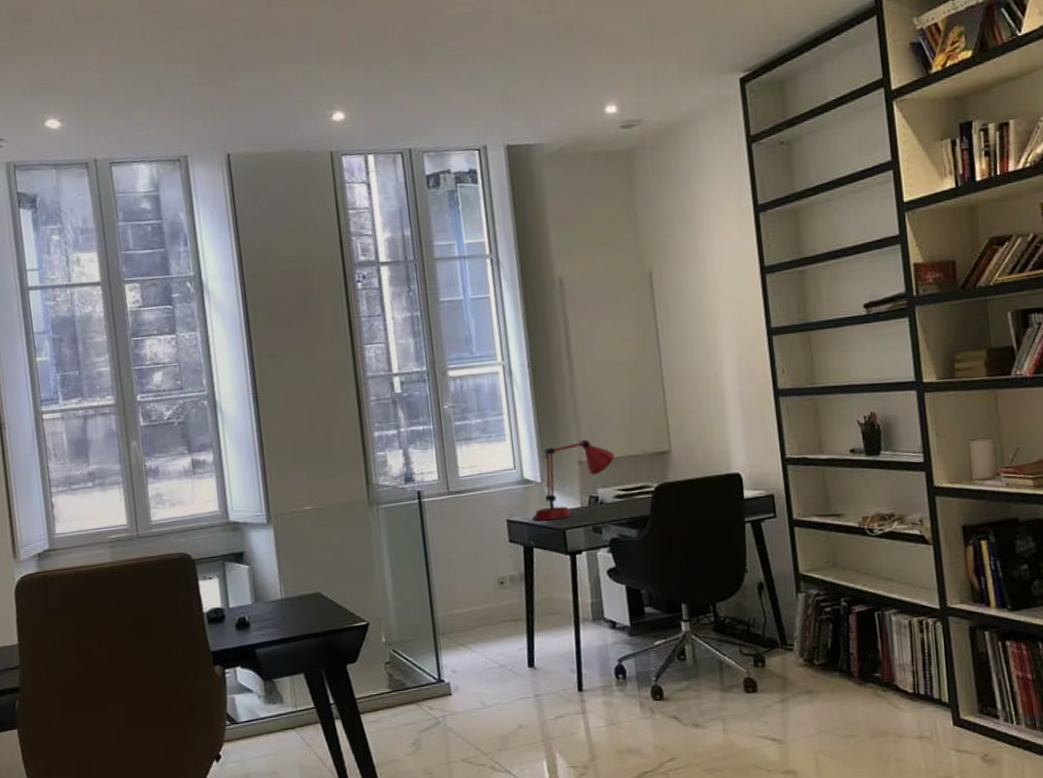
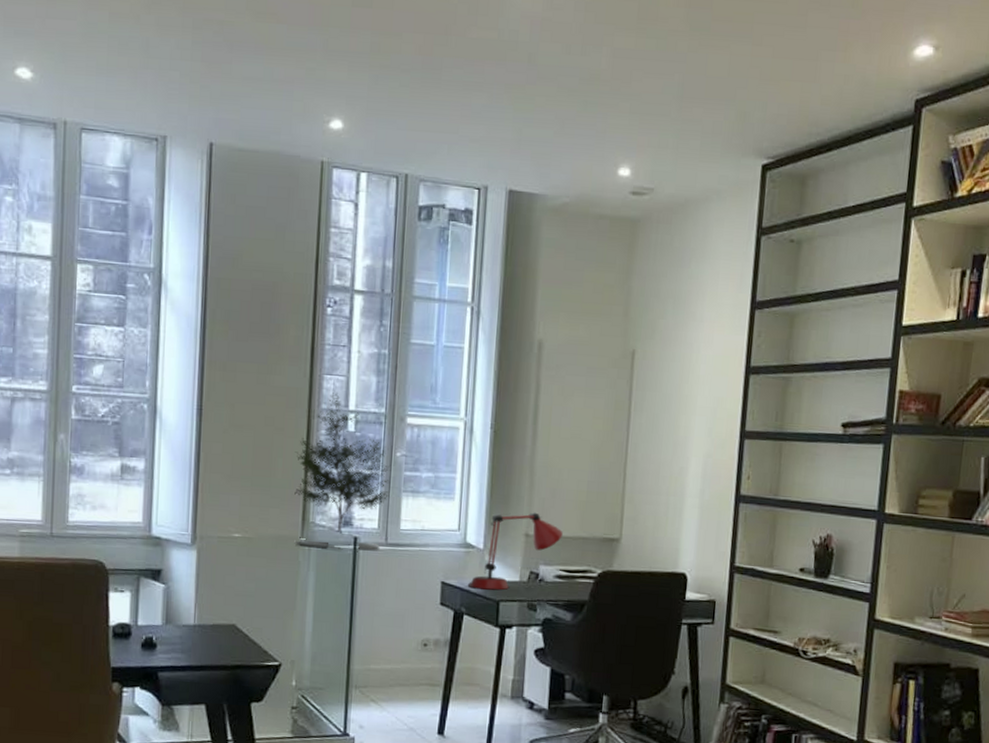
potted tree: none [350,360,444,509] -> present [294,392,391,551]
candle: present [968,438,999,482] -> none [913,578,942,622]

